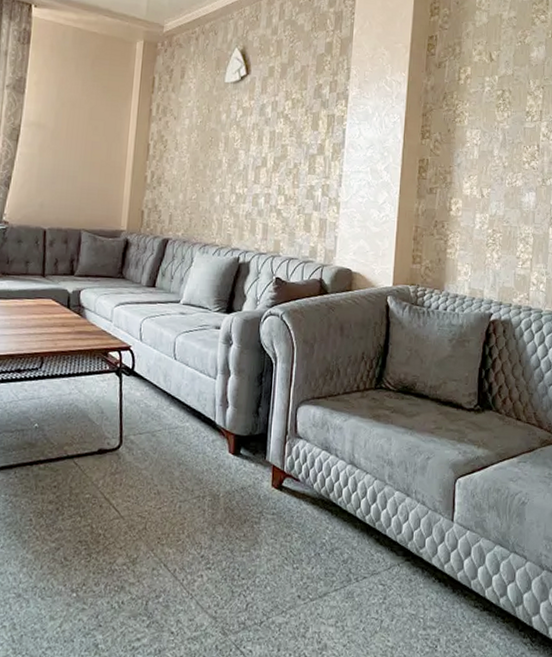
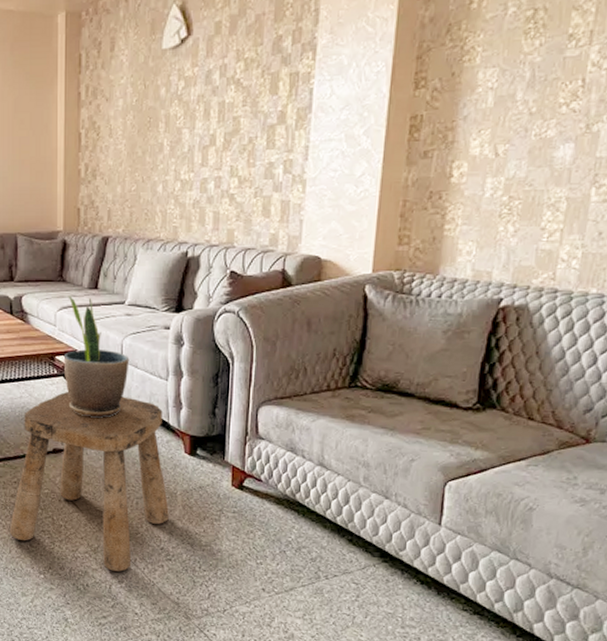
stool: none [43,389,211,585] -> present [9,392,169,572]
potted plant: none [116,292,181,416] -> present [63,296,130,418]

